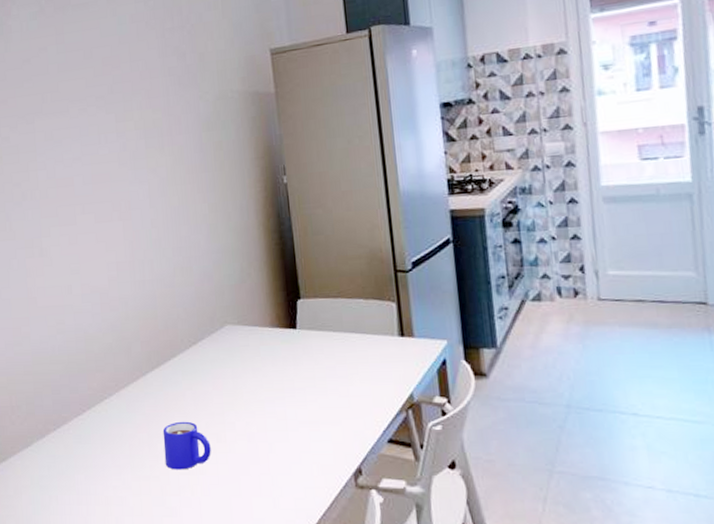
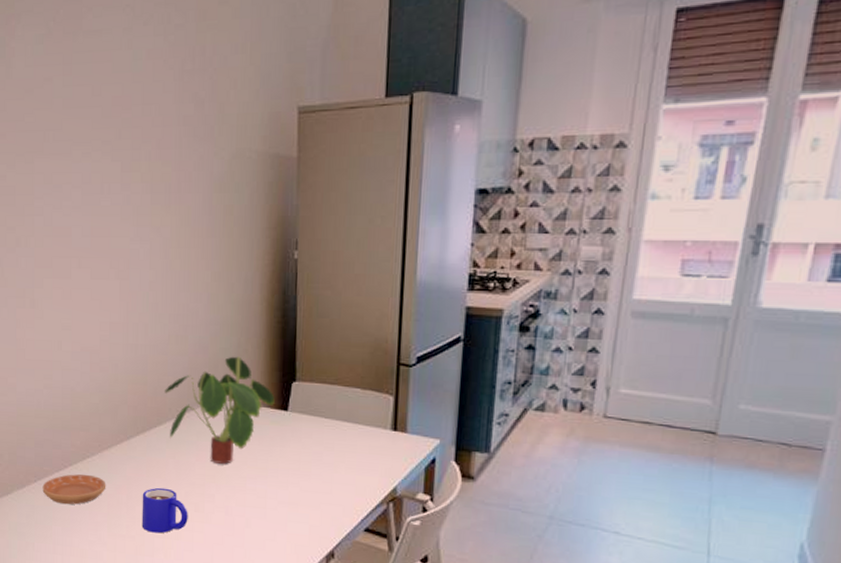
saucer: none [62,416,126,451] -> present [42,474,106,505]
plant: none [175,281,283,390] -> present [165,356,275,464]

